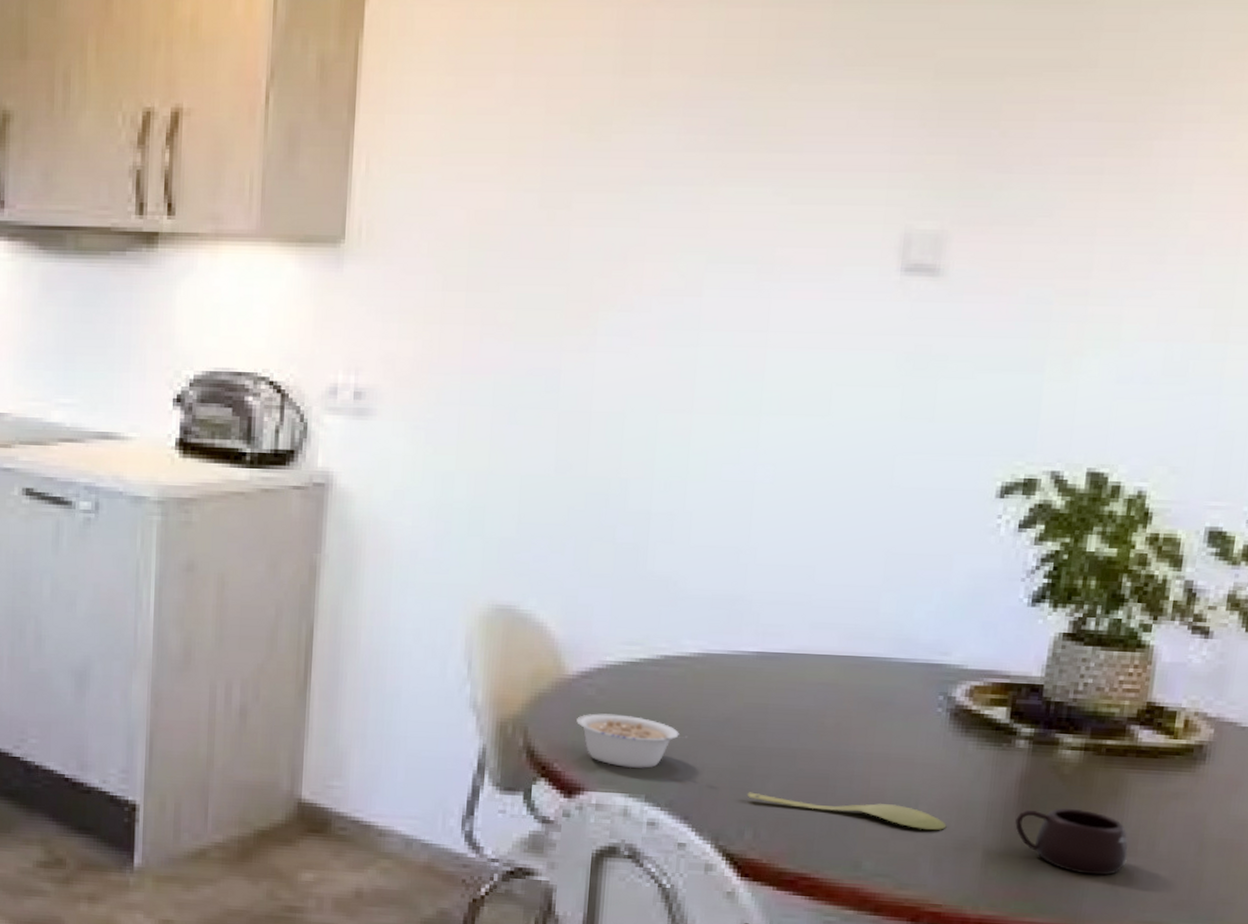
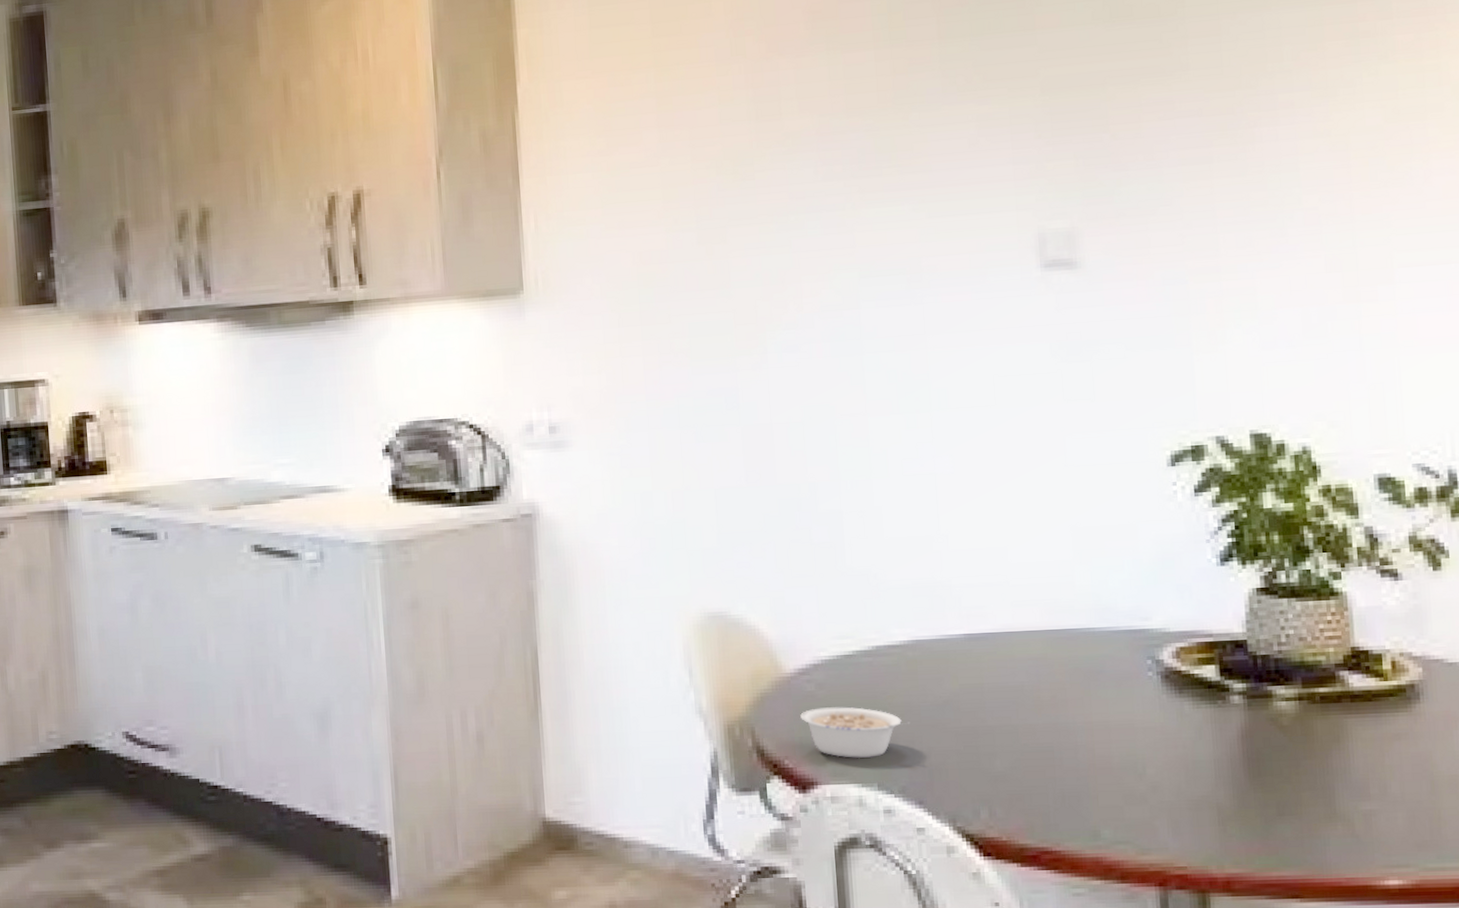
spoon: present [747,792,947,831] -> none [976,771,1178,794]
mug: present [1015,808,1128,876] -> none [1244,758,1362,823]

